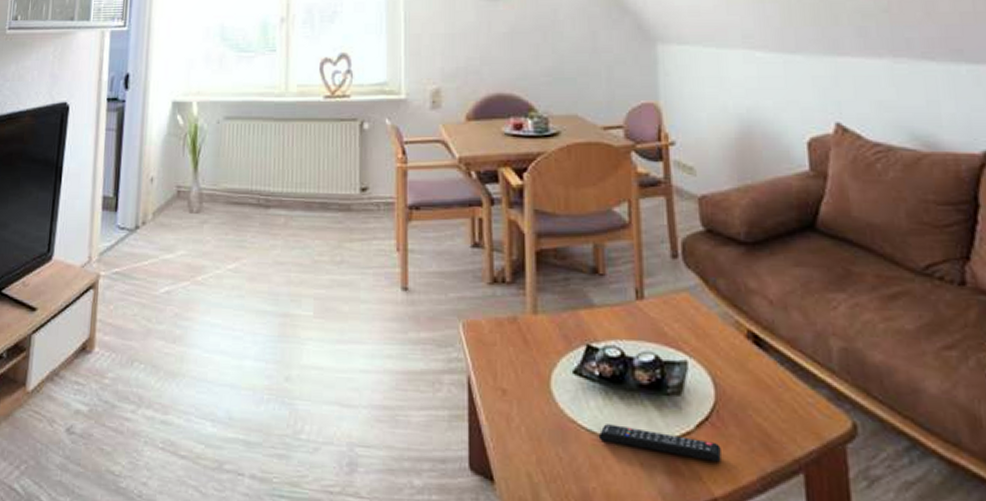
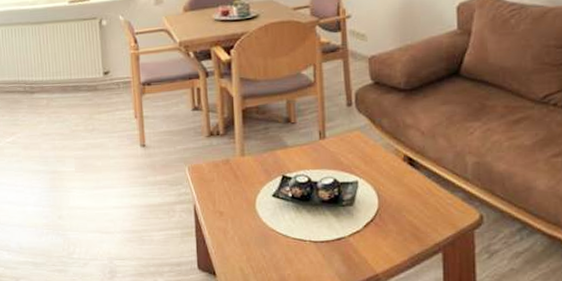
remote control: present [600,424,721,463] -> none [293,230,382,250]

